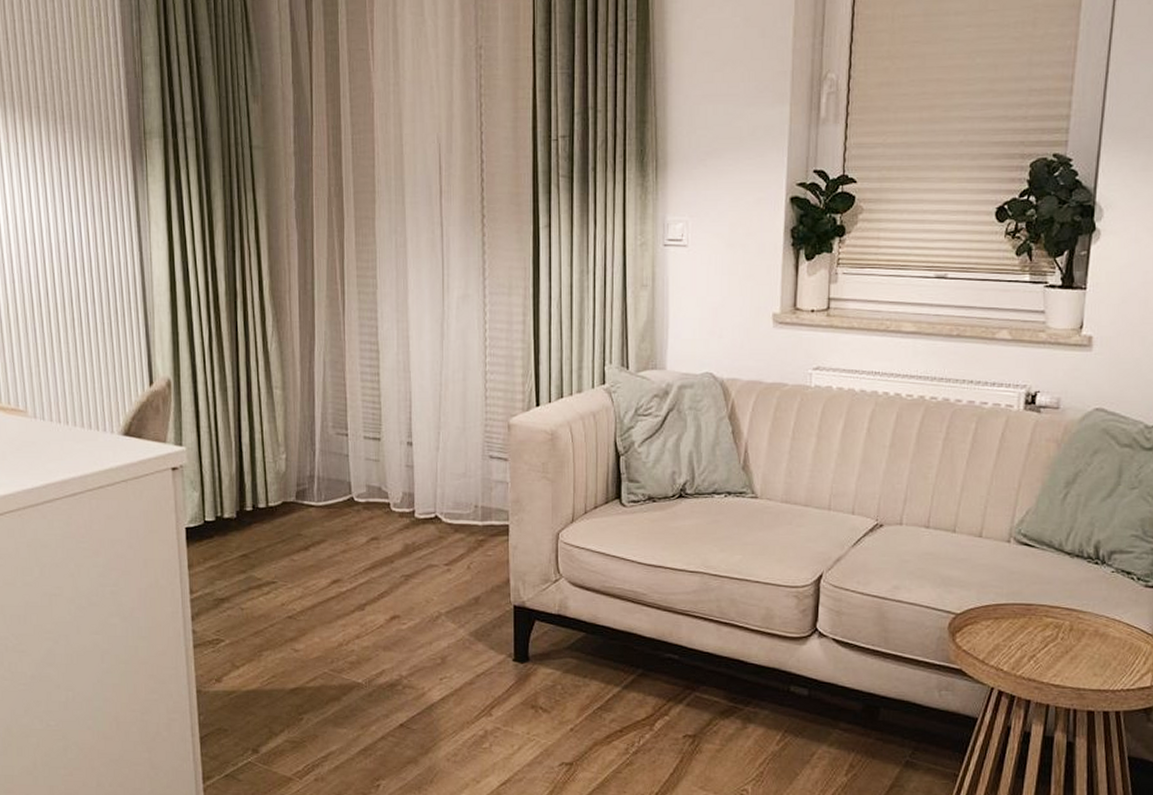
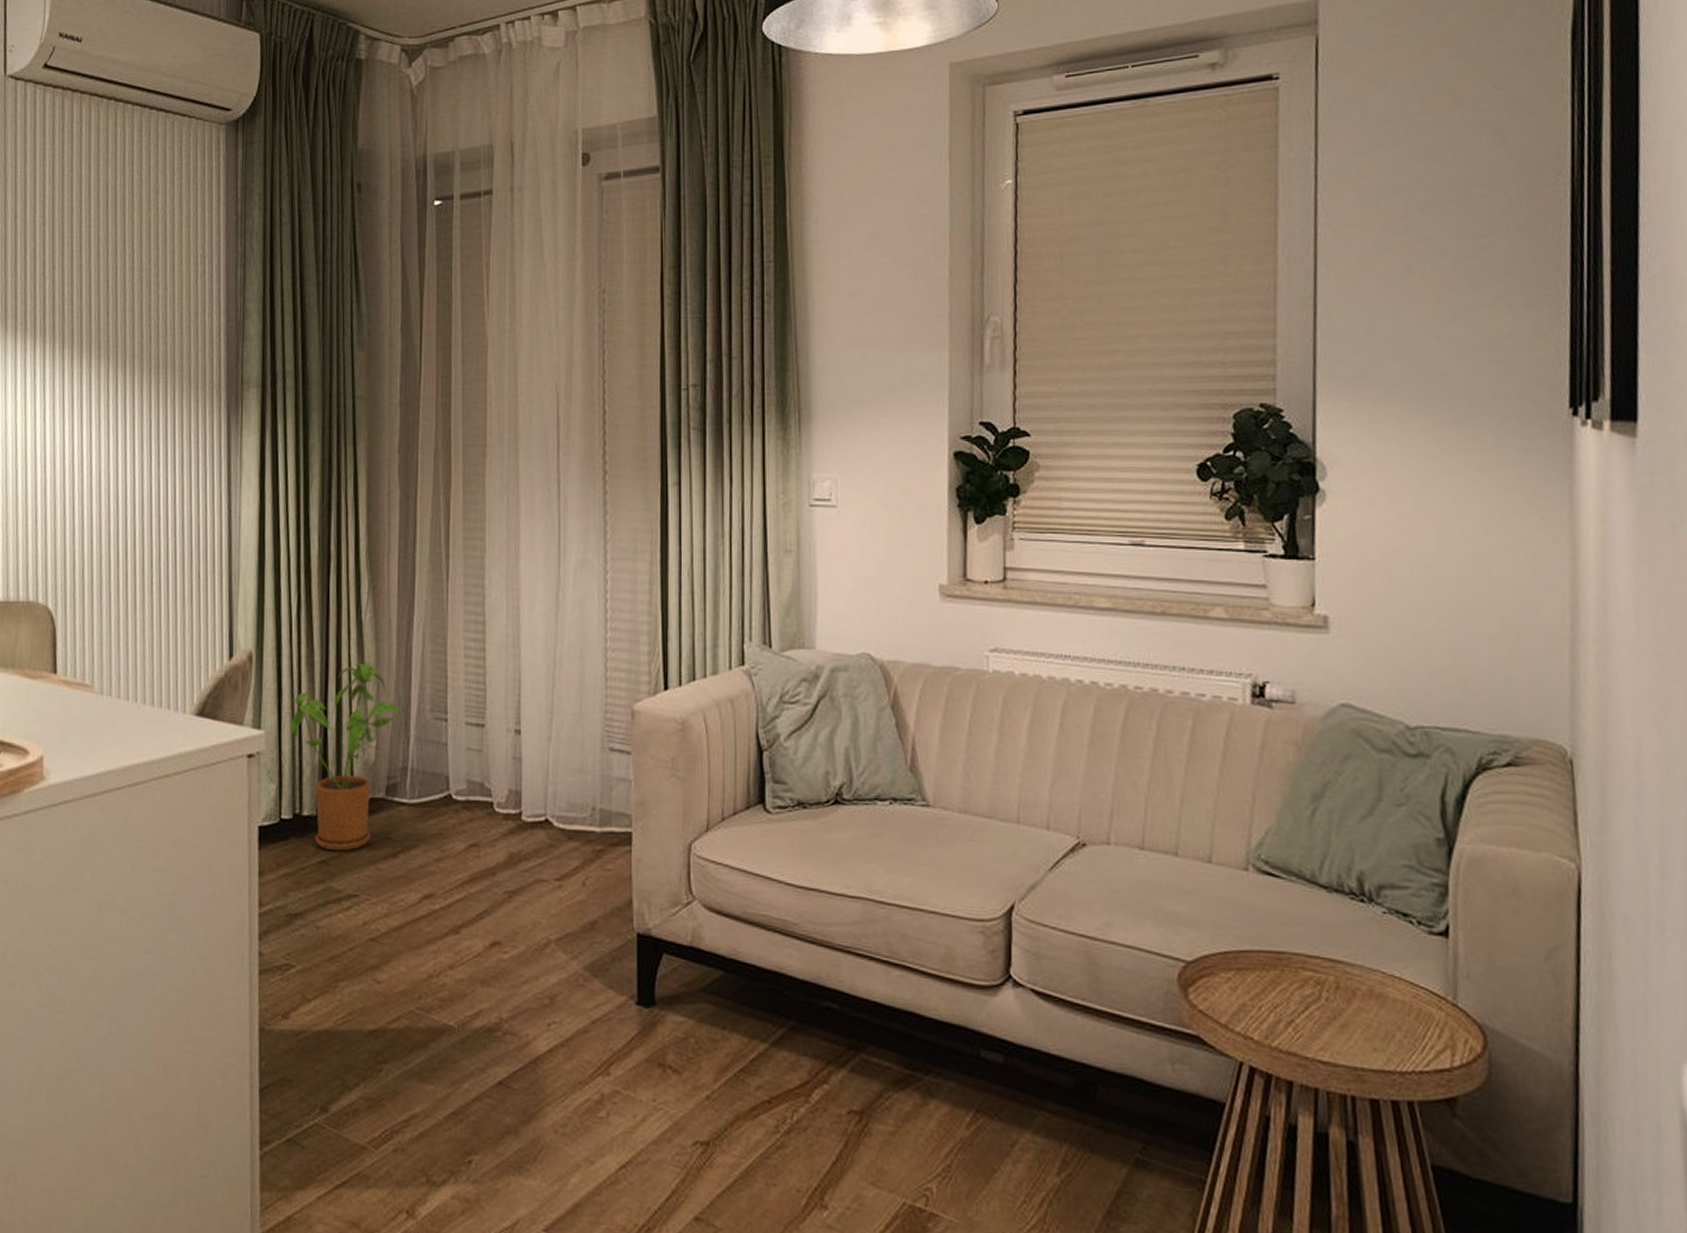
house plant: none [208,388,310,547] -> present [290,664,405,852]

